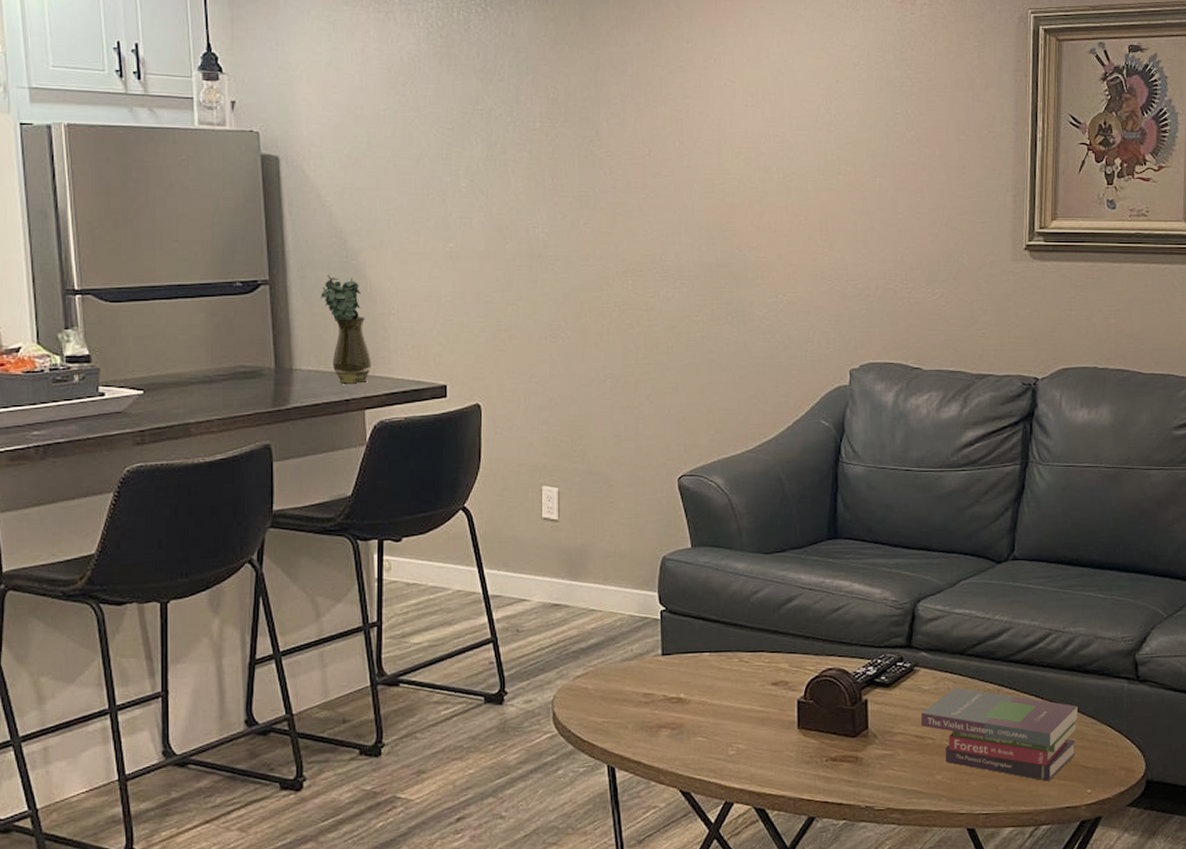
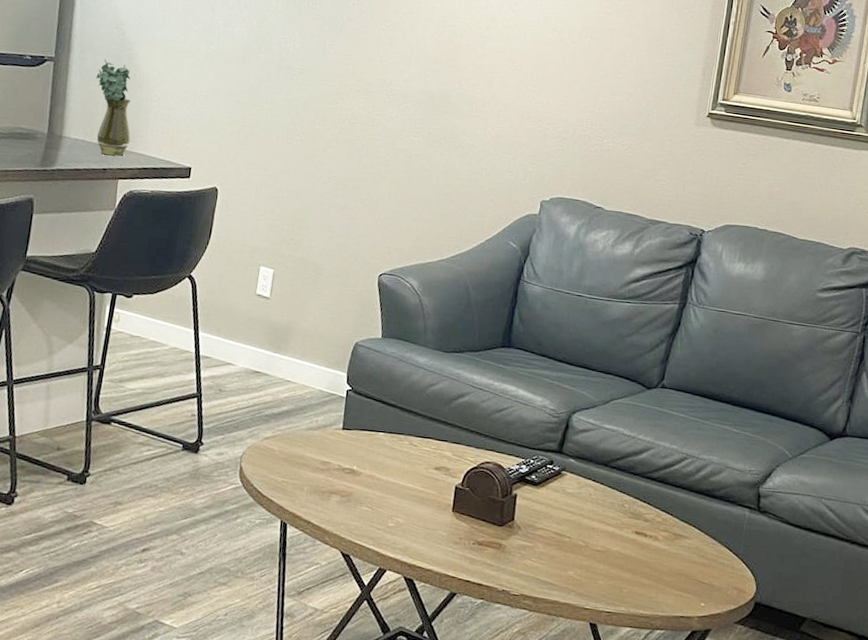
books: present [921,687,1078,781] -> none [561,494,702,591]

